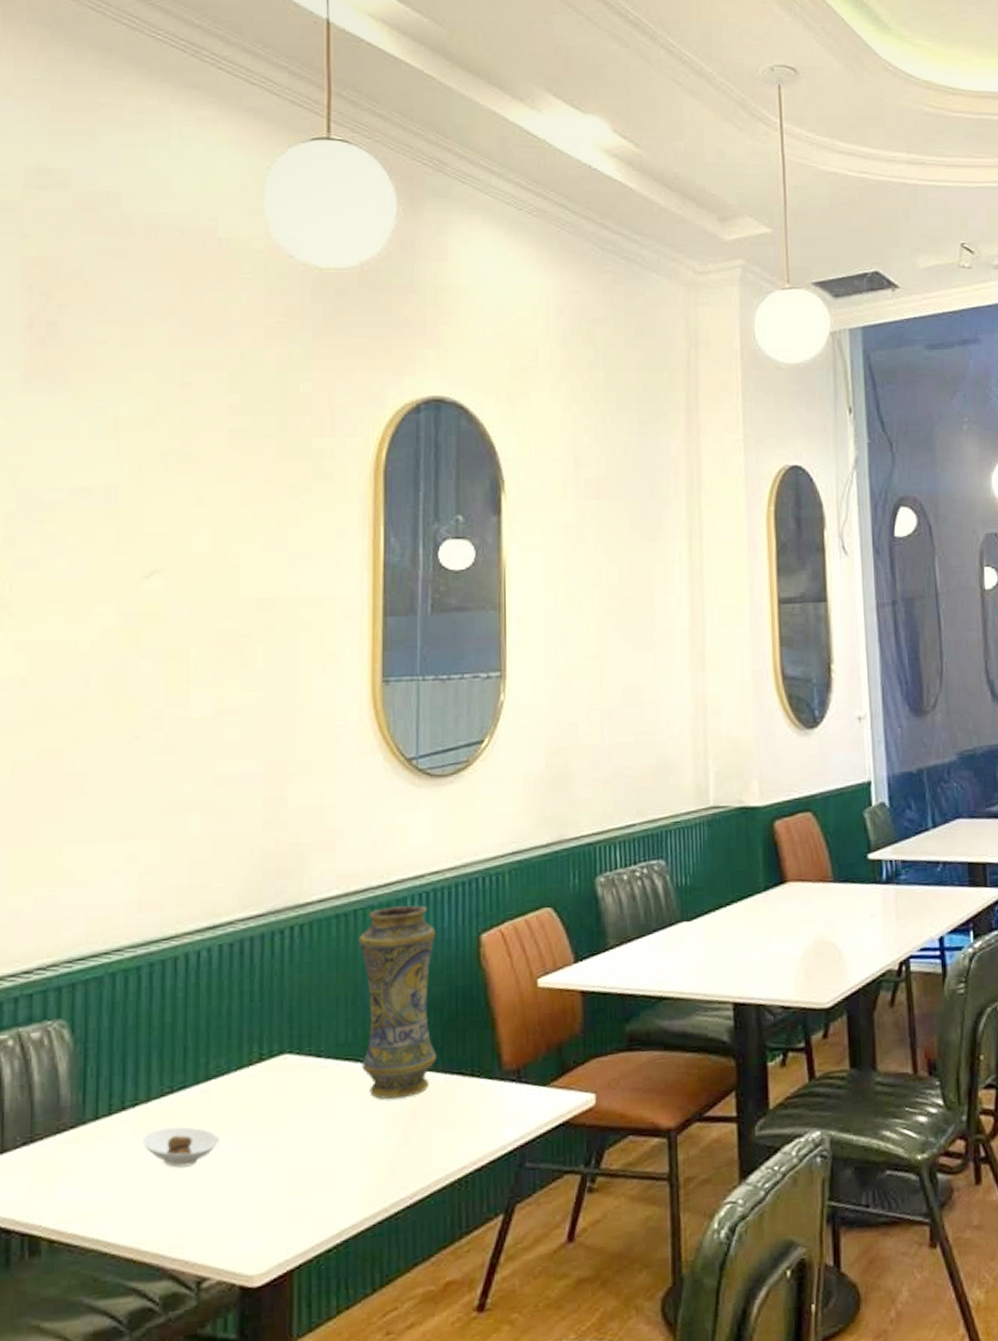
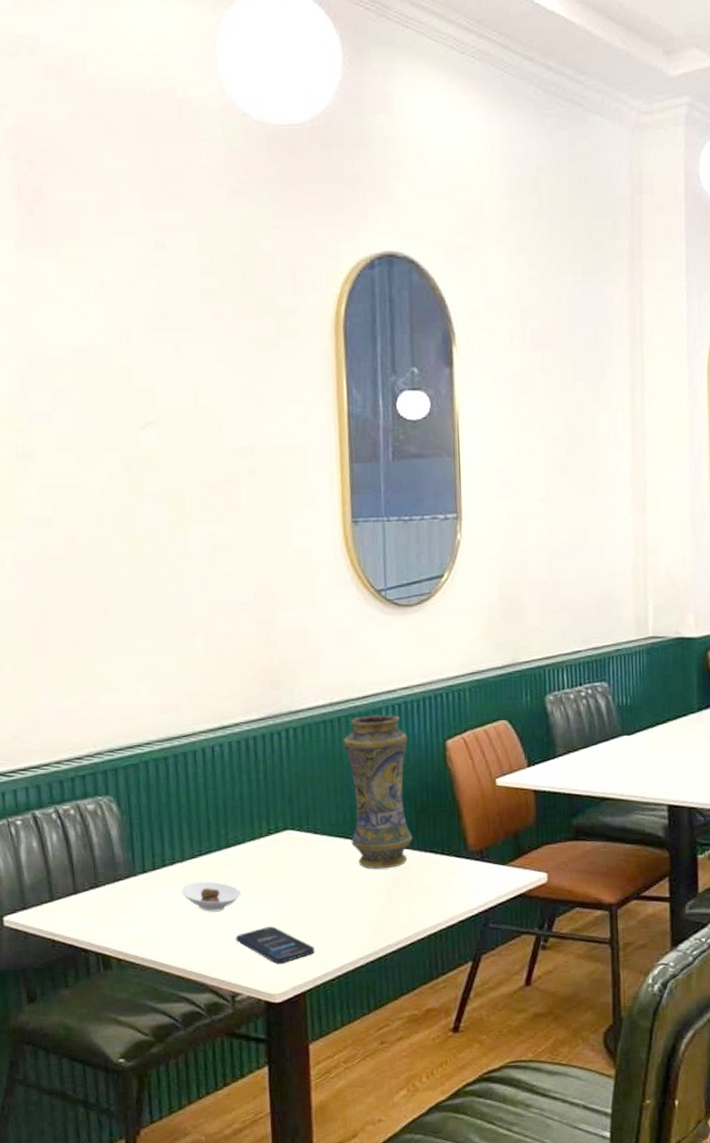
smartphone: none [208,1182,308,1233] -> present [235,926,315,963]

